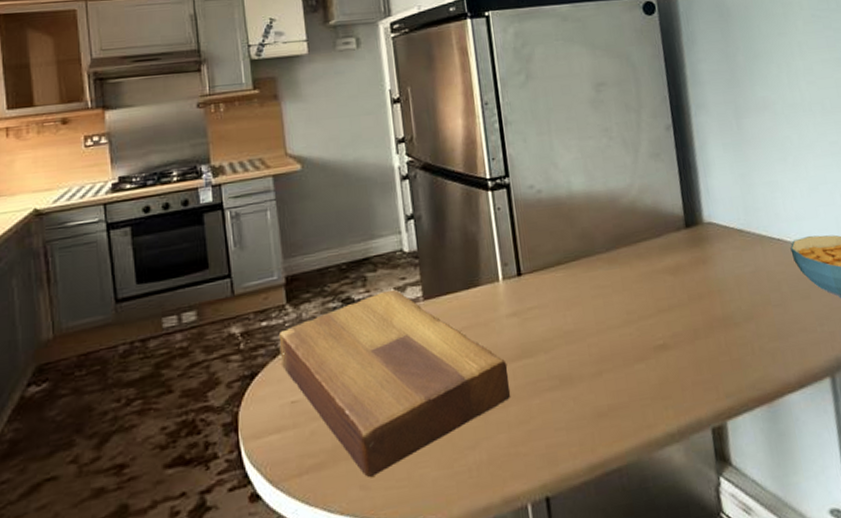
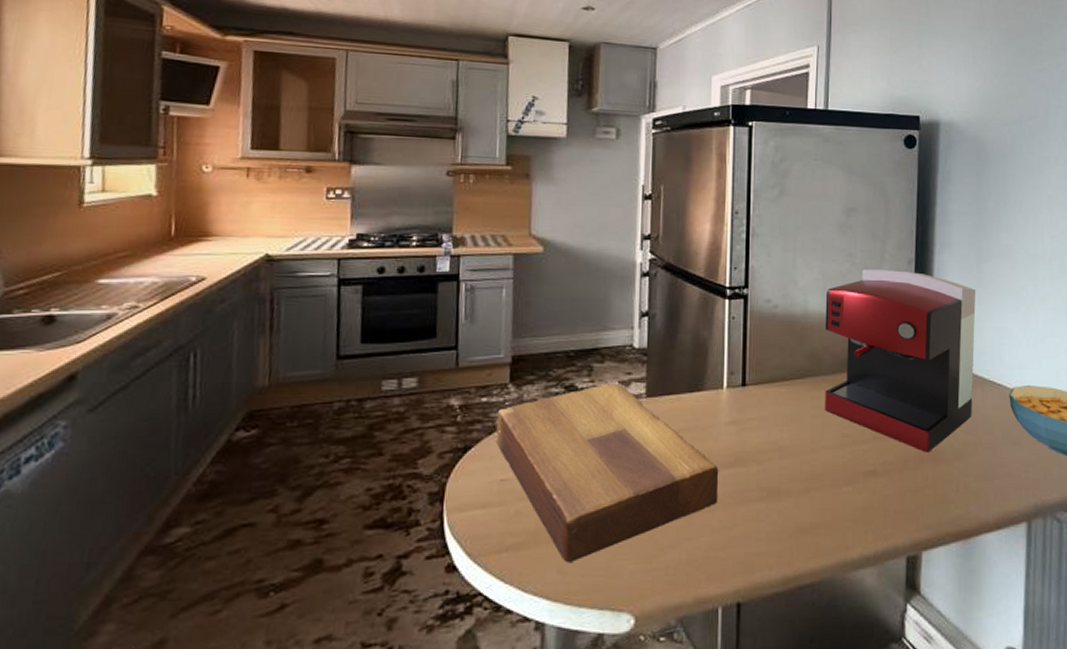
coffee maker: none [587,137,756,320] -> present [825,269,976,453]

